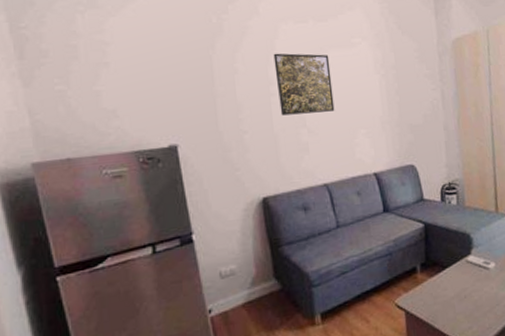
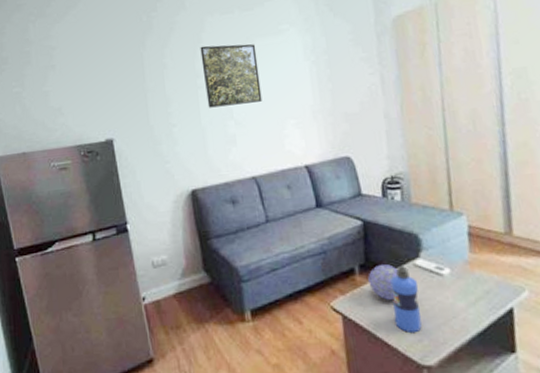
decorative ball: none [428,262,453,294] -> present [368,264,398,301]
water bottle: none [446,262,472,322] -> present [390,265,422,334]

